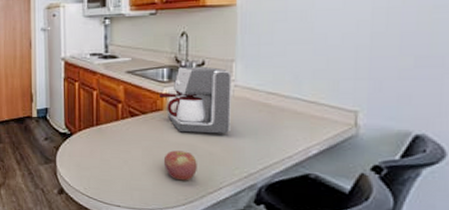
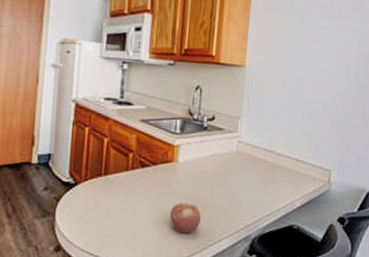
coffee maker: present [160,67,232,134] -> none [171,120,237,188]

